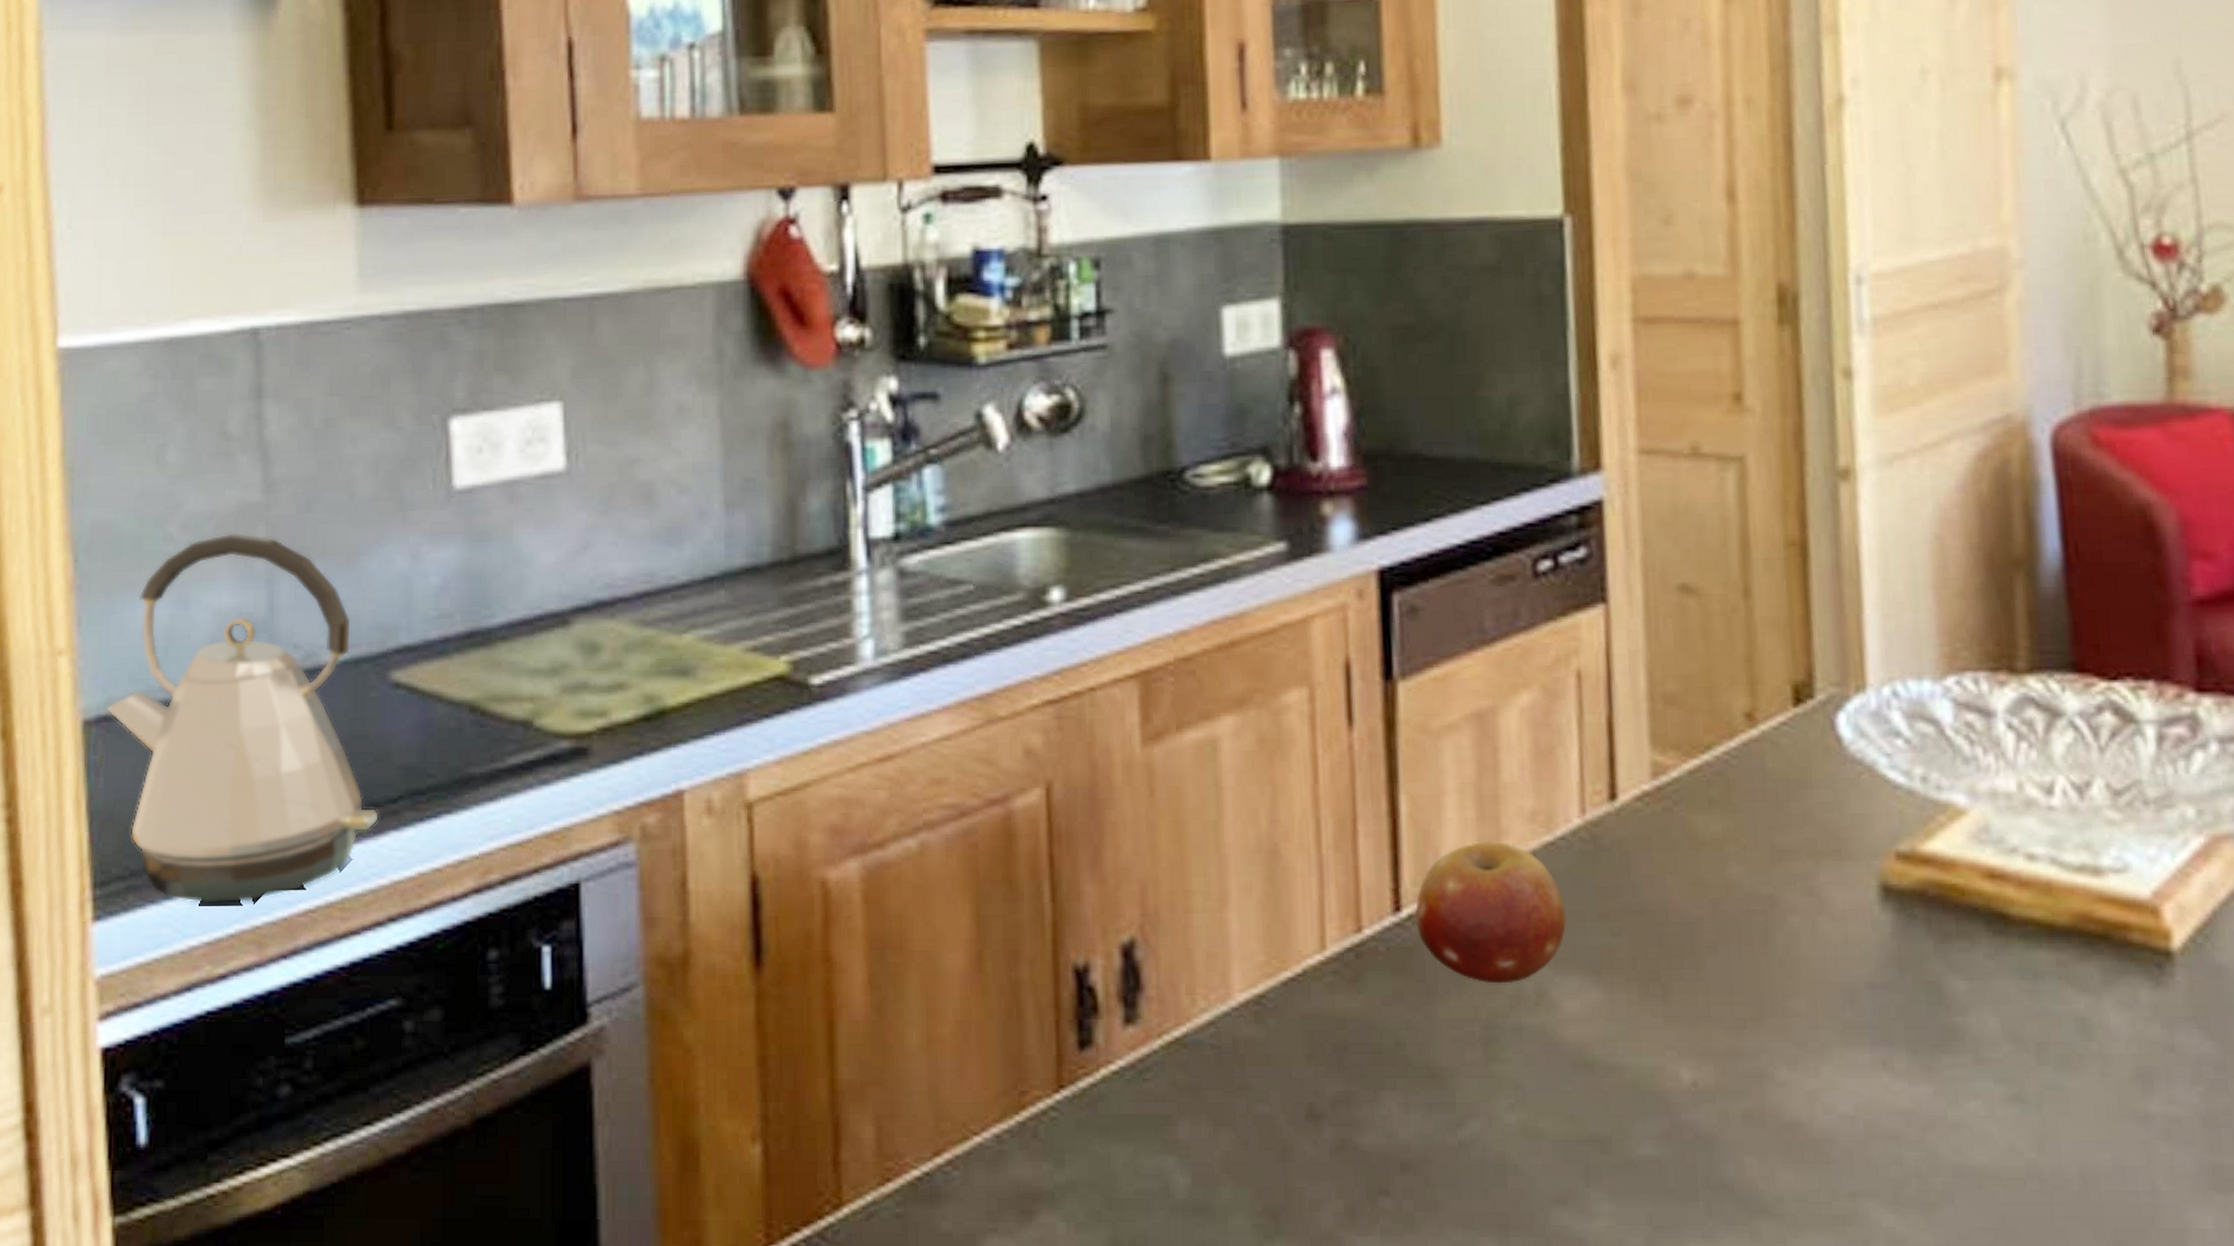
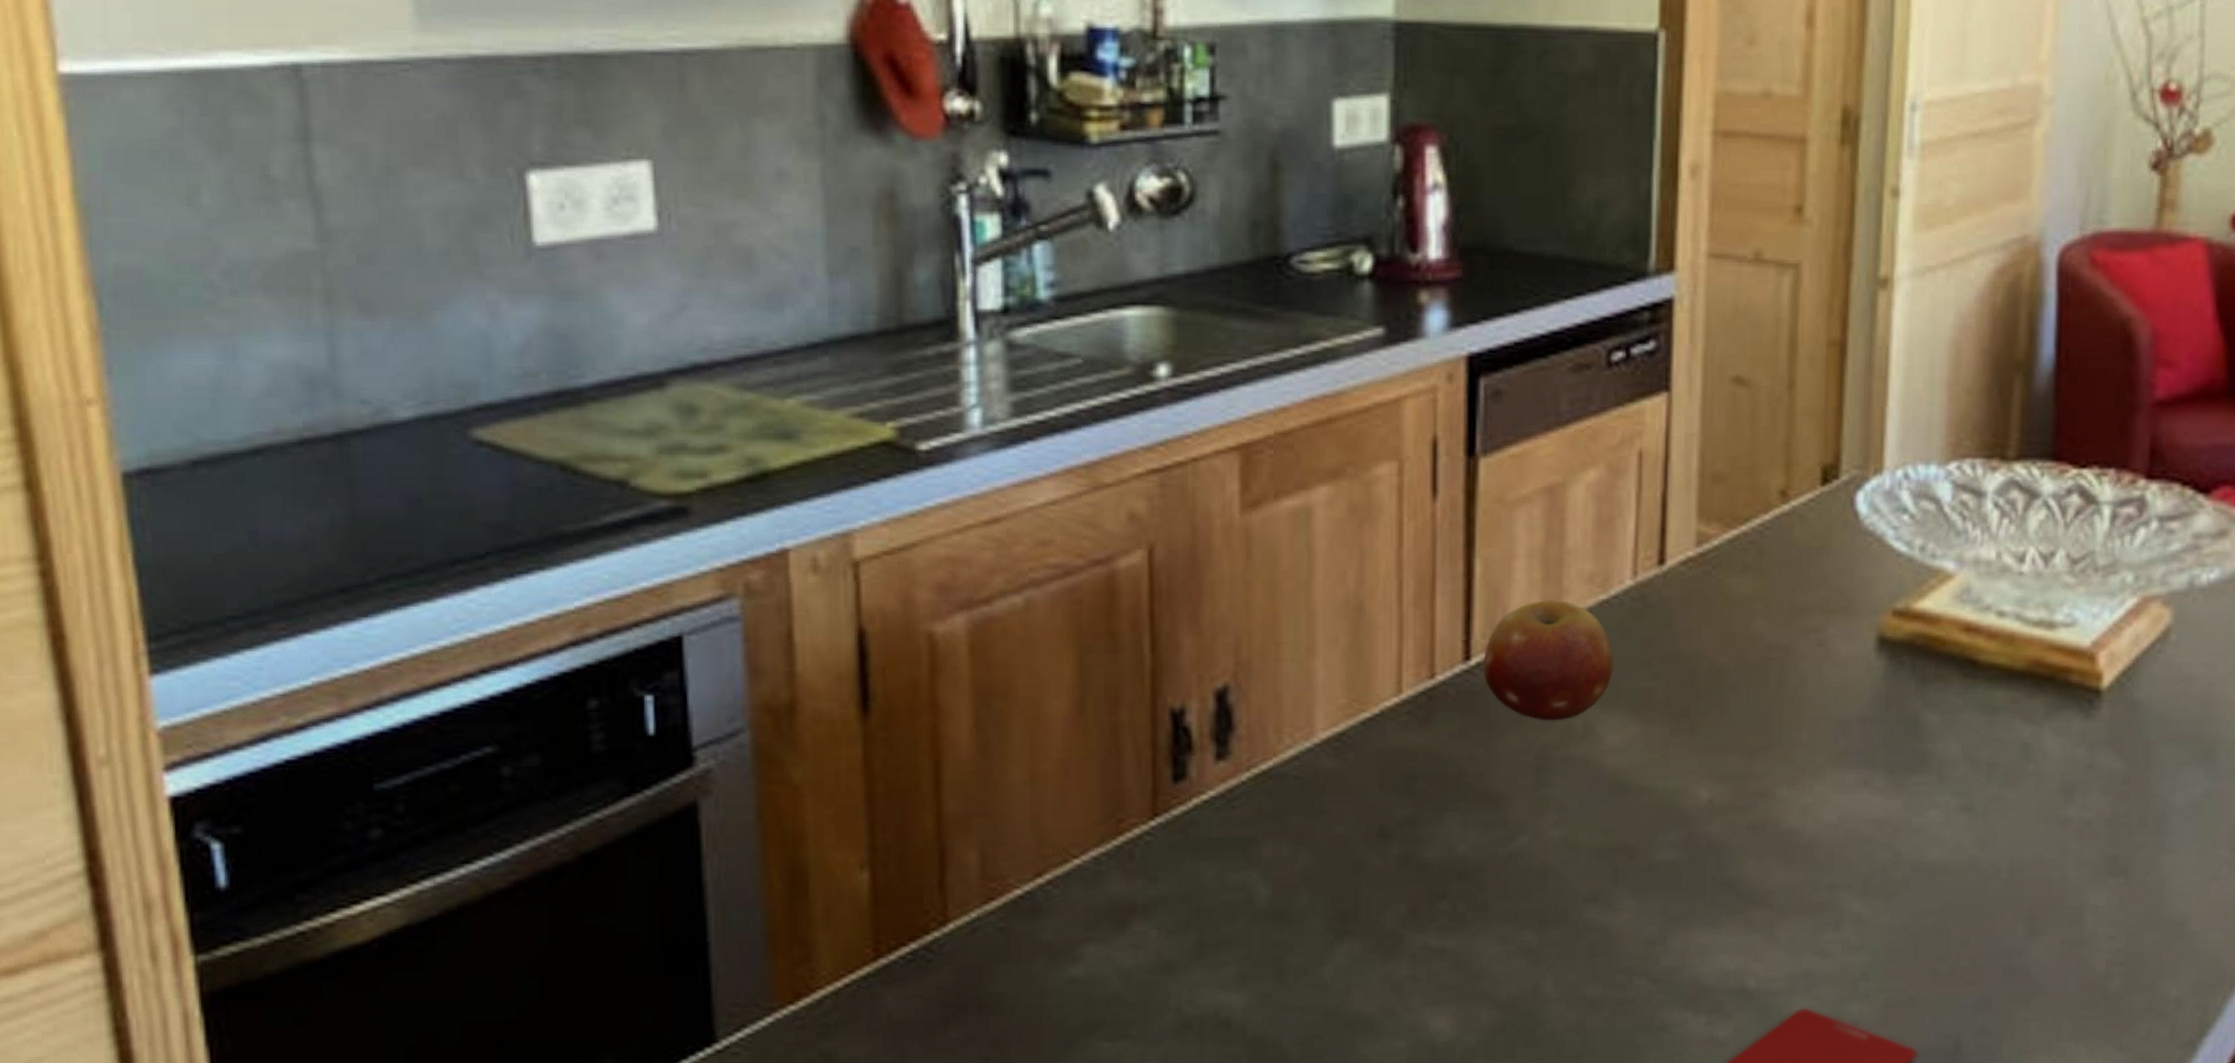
kettle: present [107,532,379,903] -> none [149,281,465,657]

